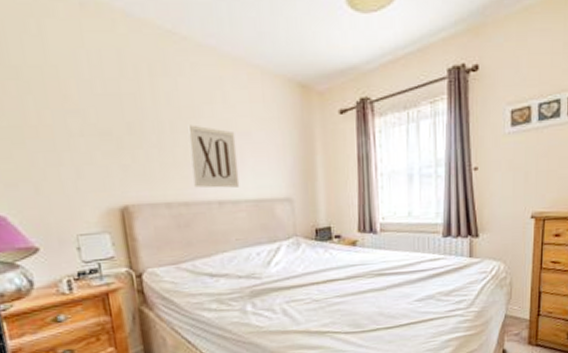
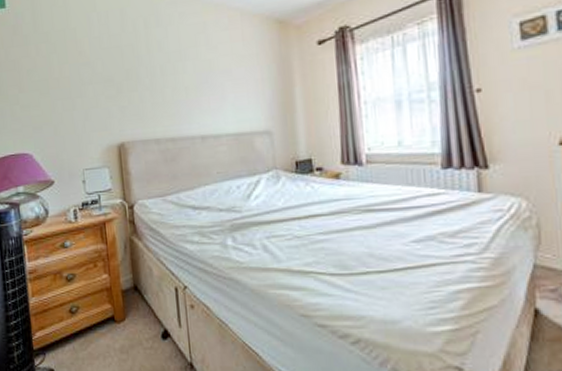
wall art: present [186,125,240,188] -> none [174,67,221,124]

